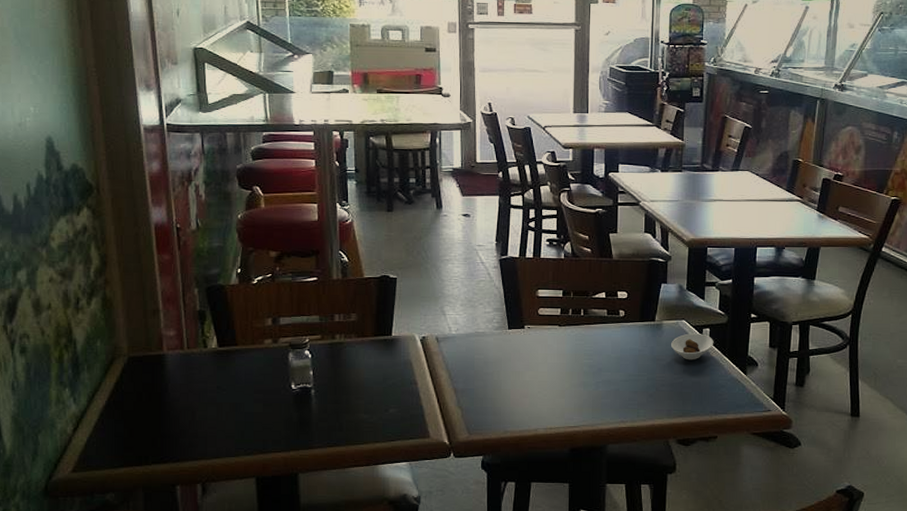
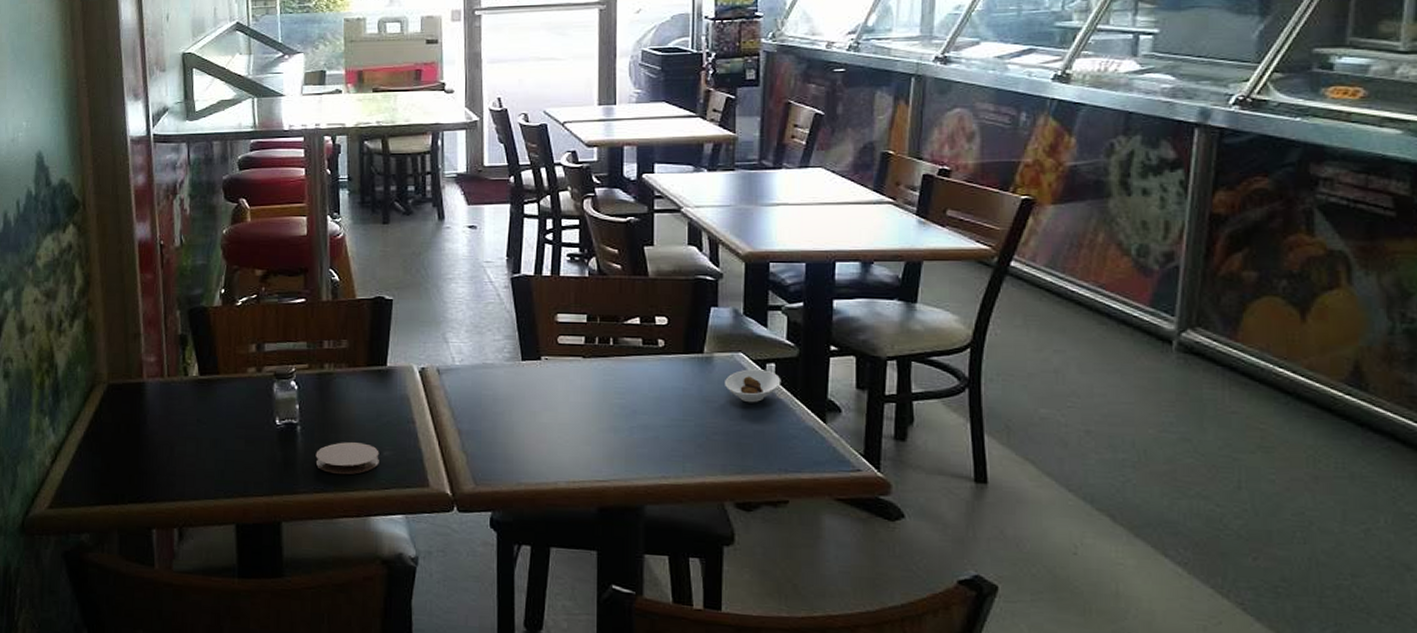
coaster: none [328,402,386,431] -> present [315,442,379,475]

